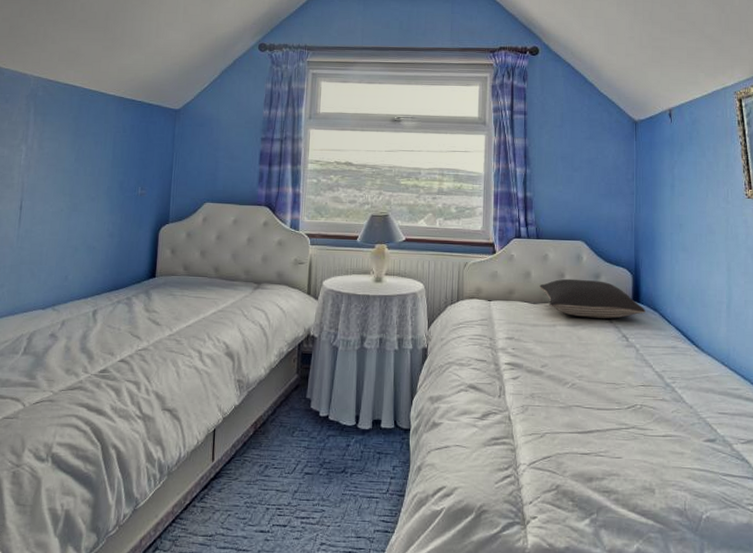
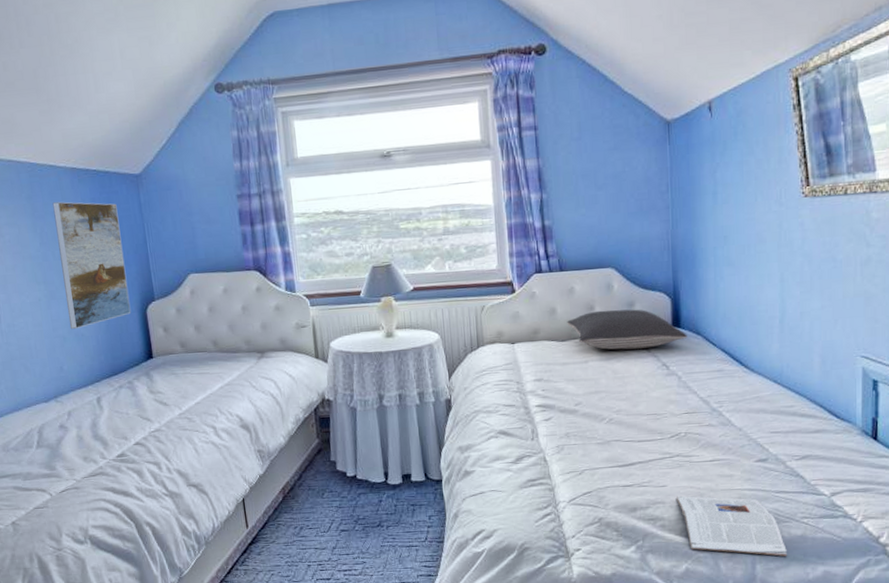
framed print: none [84,125,153,242] -> present [52,201,132,330]
magazine: none [630,469,733,544] -> present [675,495,787,557]

